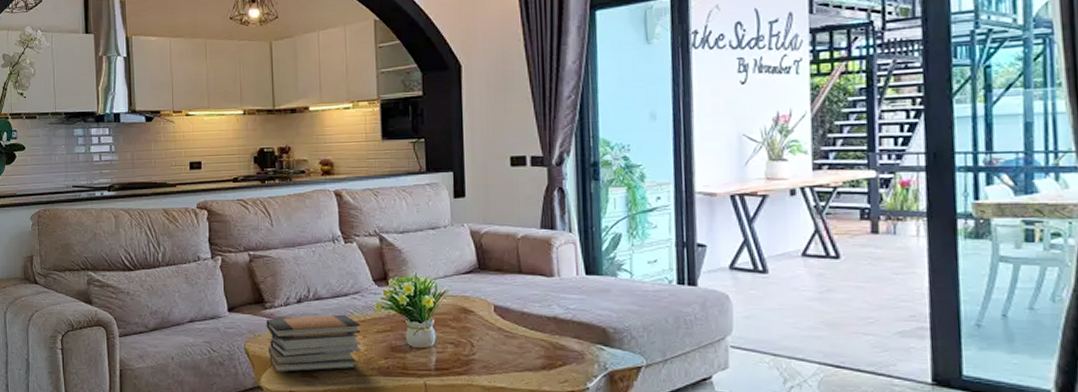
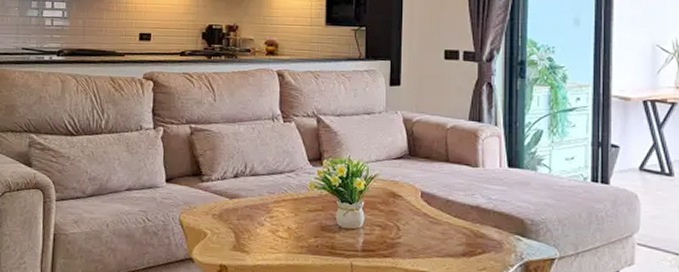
book stack: present [266,314,362,373] -> none [201,191,294,246]

